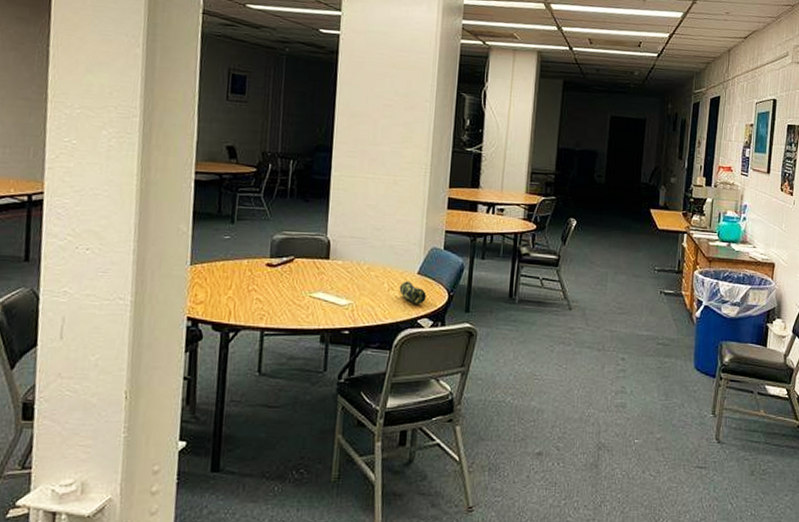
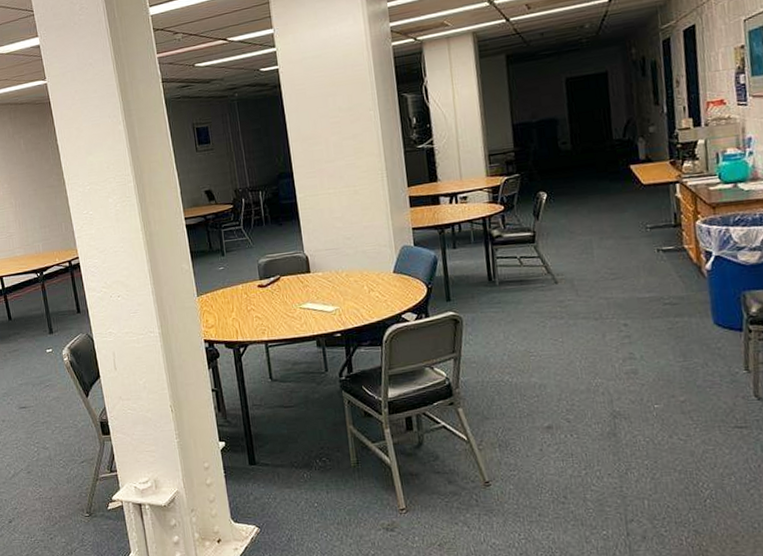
pencil case: present [399,281,426,304] -> none [378,280,406,301]

